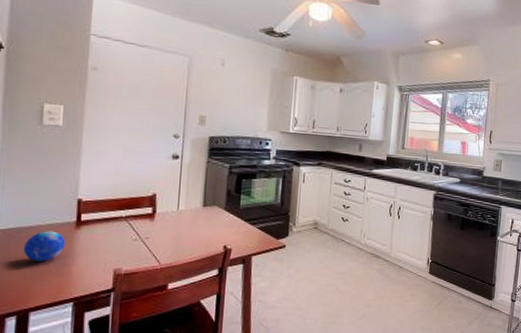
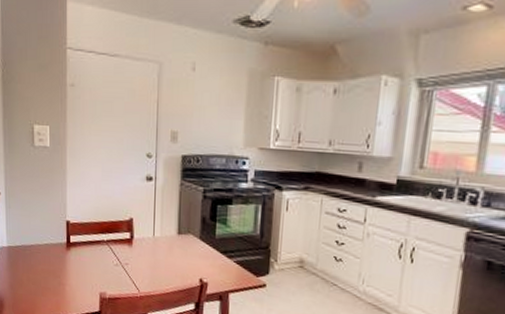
decorative orb: present [23,231,66,262] -> none [28,250,59,279]

